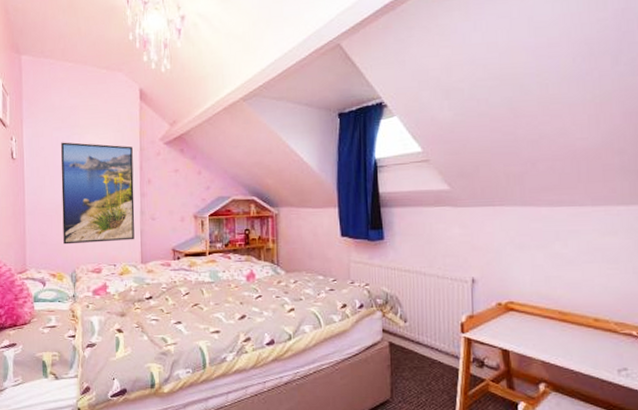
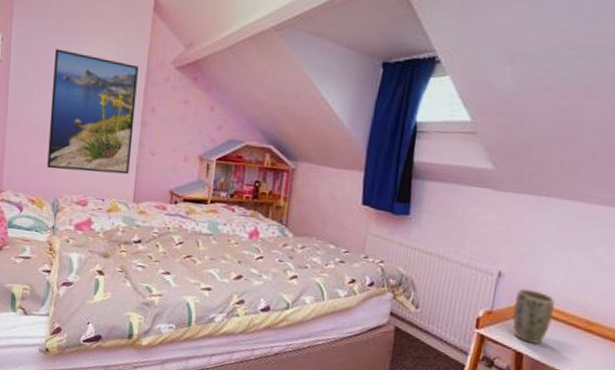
plant pot: none [492,290,529,339] -> present [512,288,556,344]

